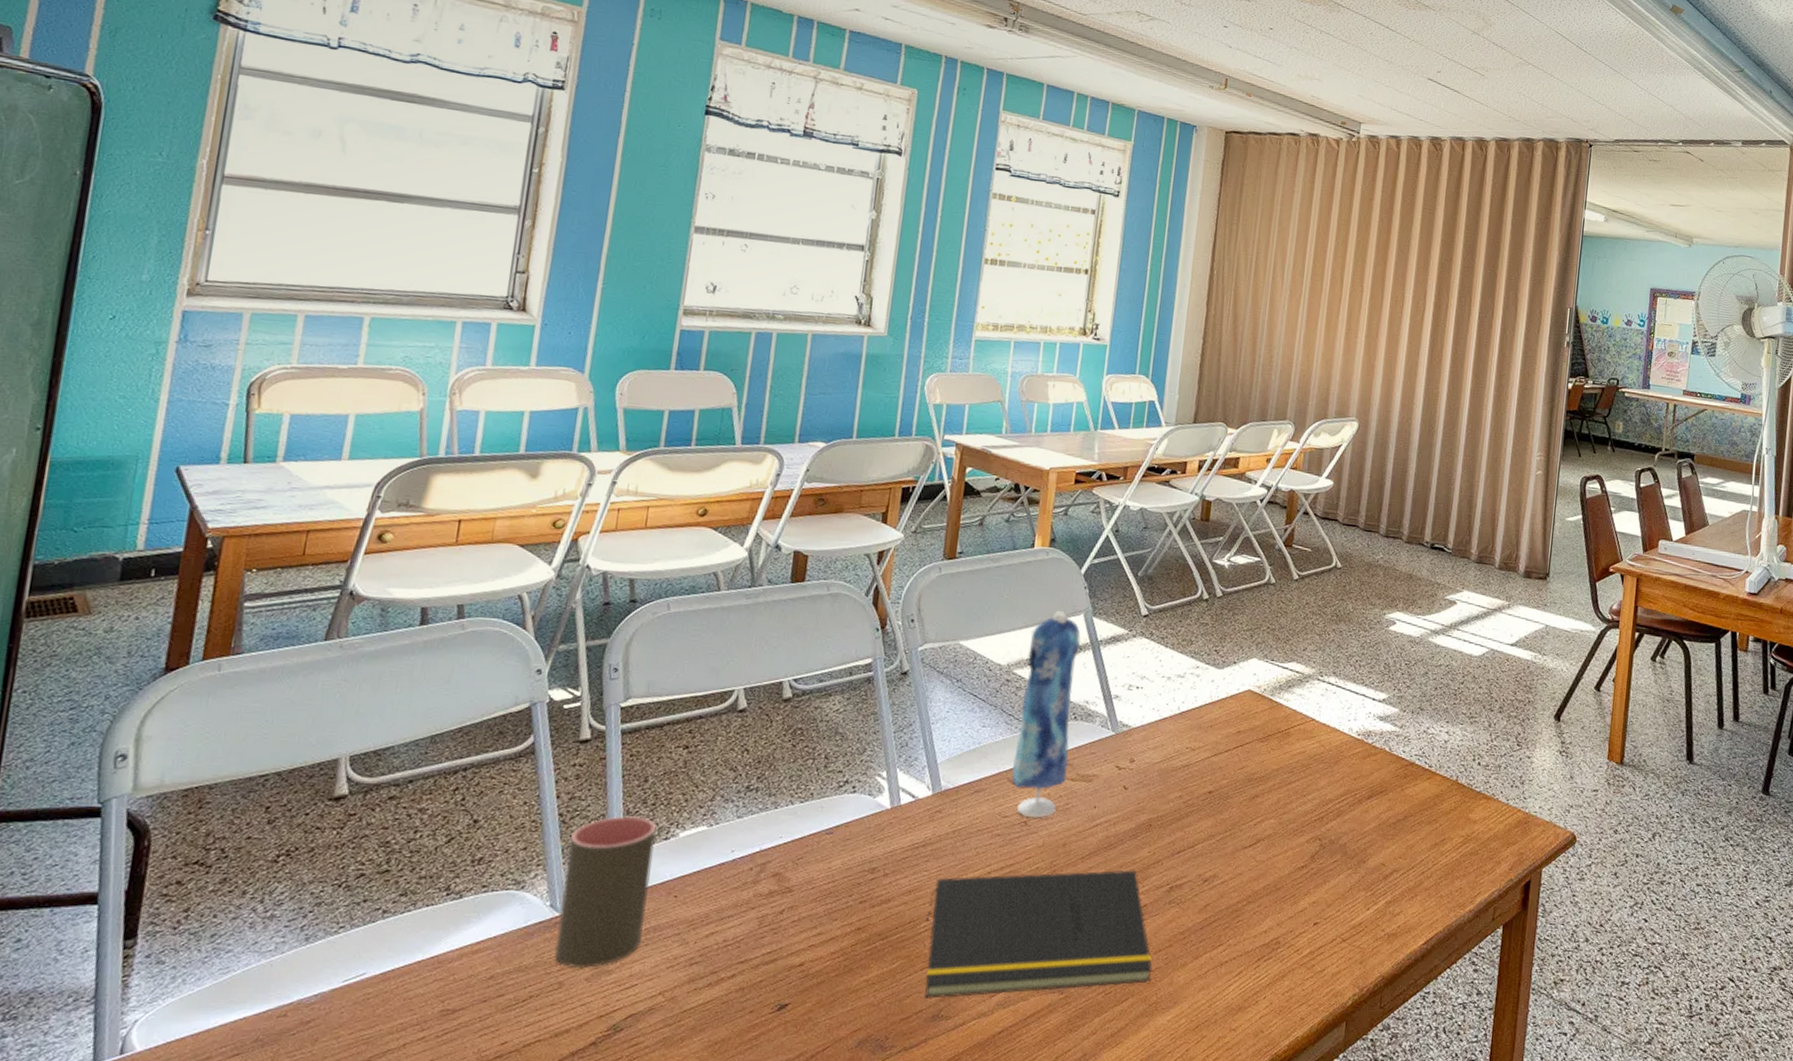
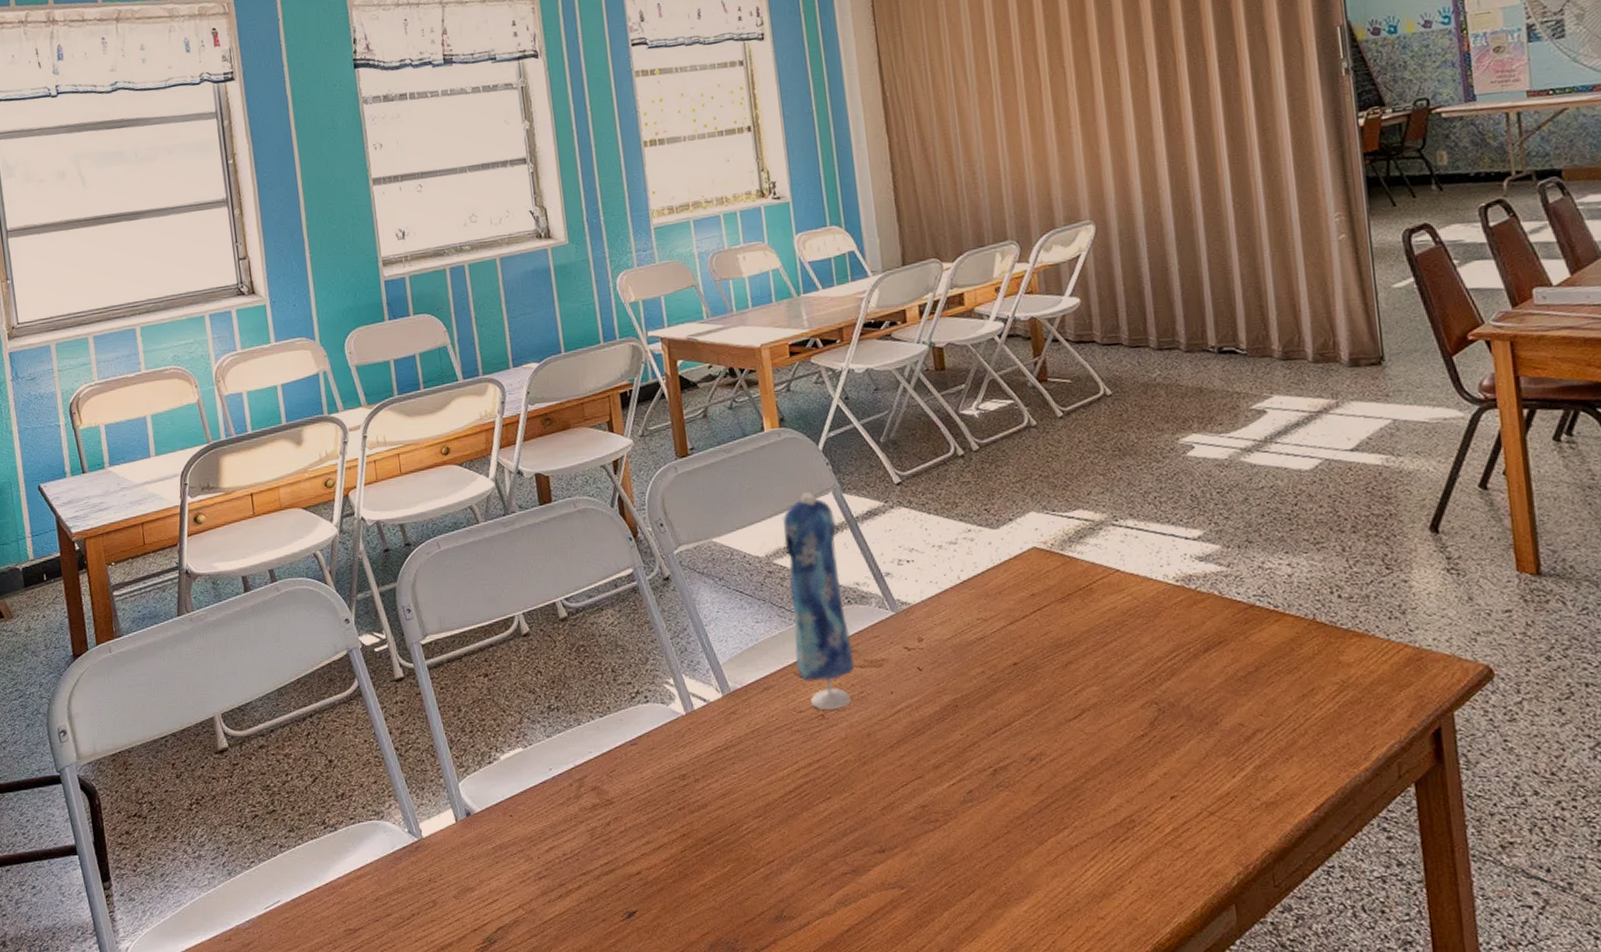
cup: present [554,816,657,969] -> none [410,744,492,888]
notepad: present [924,870,1153,999] -> none [745,755,996,900]

